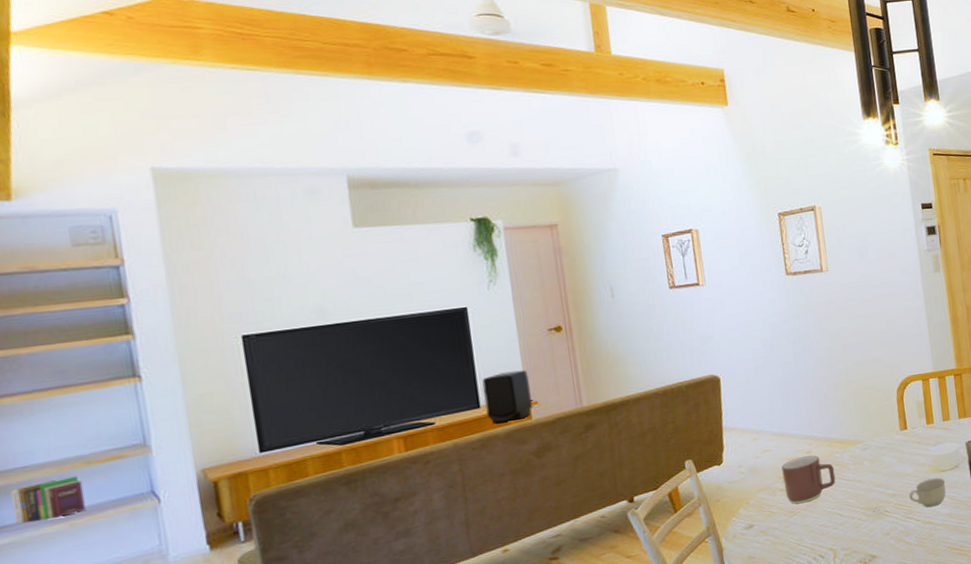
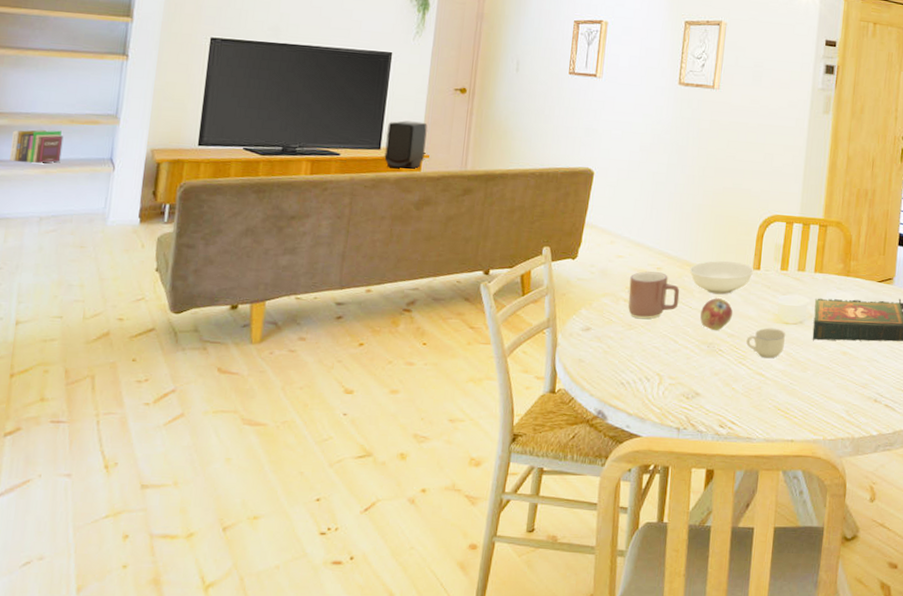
bowl: none [838,427,902,463] -> present [689,260,754,295]
fruit: none [858,464,891,496] -> present [699,298,733,330]

